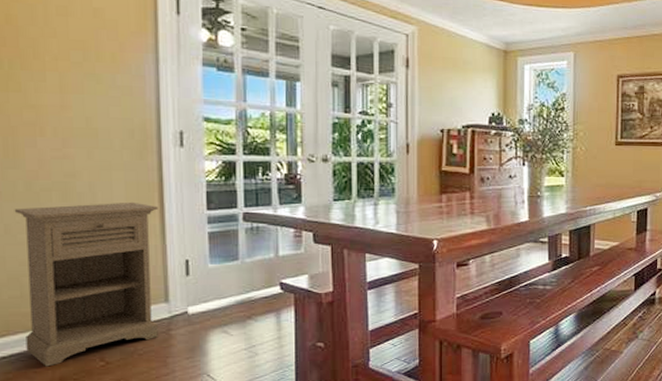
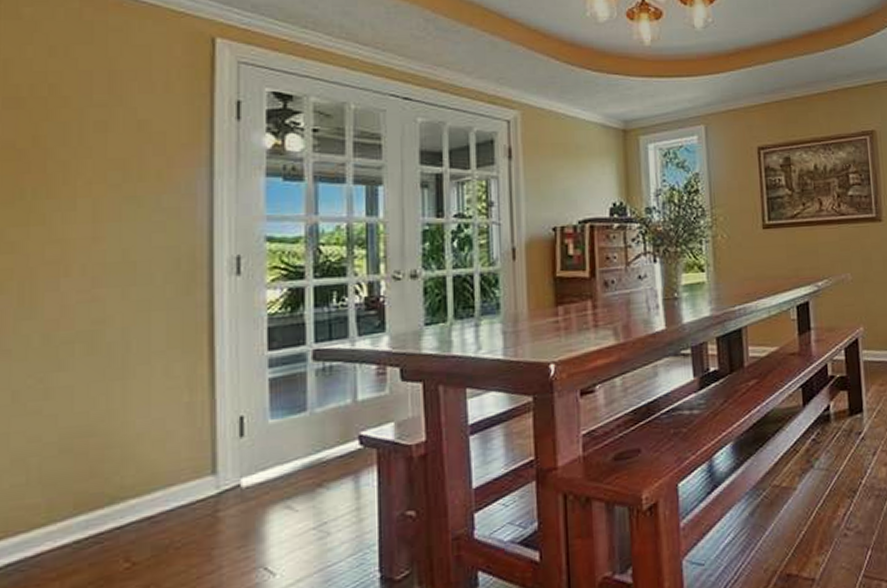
nightstand: present [14,202,158,367] -> none [25,348,207,577]

